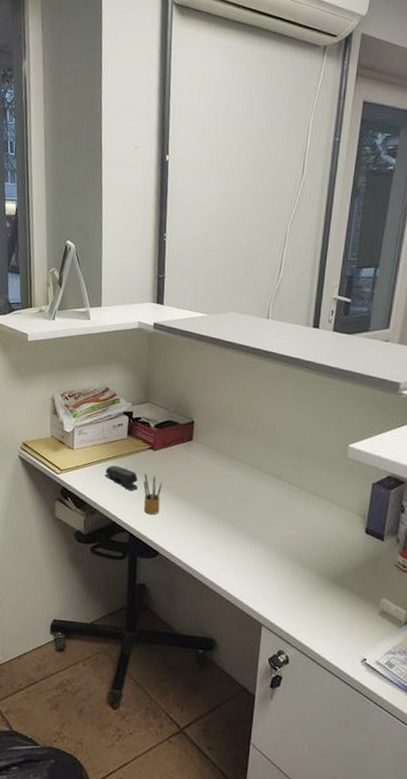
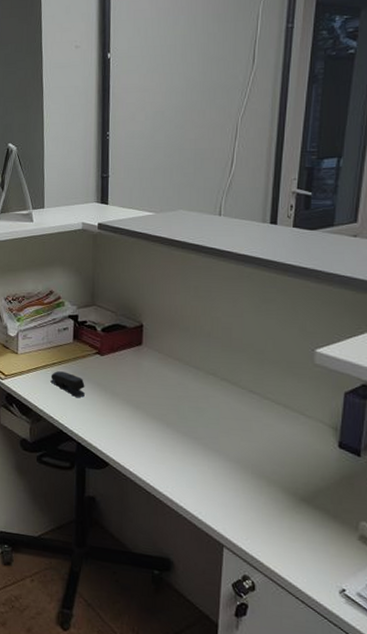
pencil box: present [143,473,162,515] -> none [91,379,111,424]

